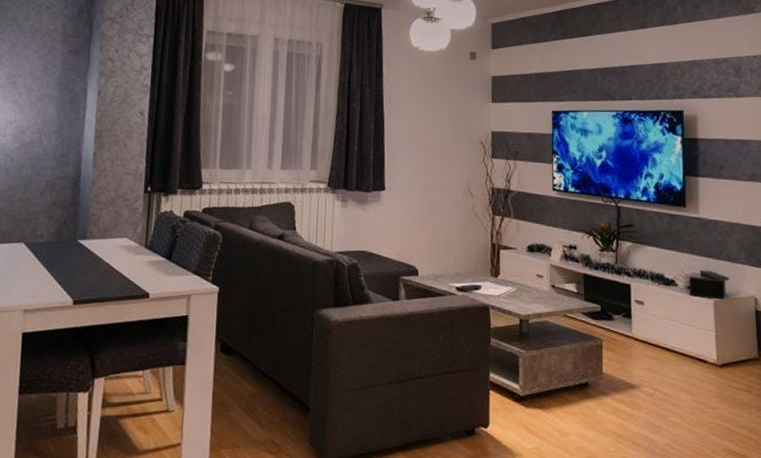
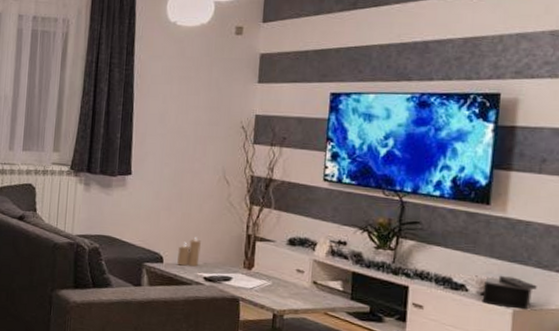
candle: none [431,248,451,278] -> present [177,236,201,267]

